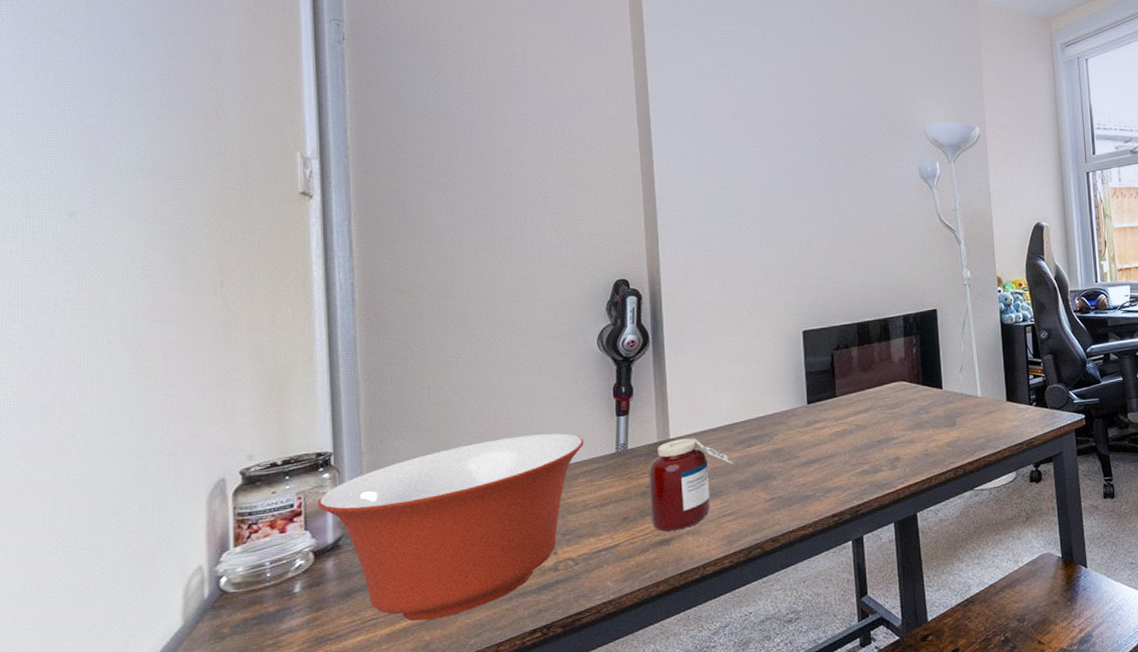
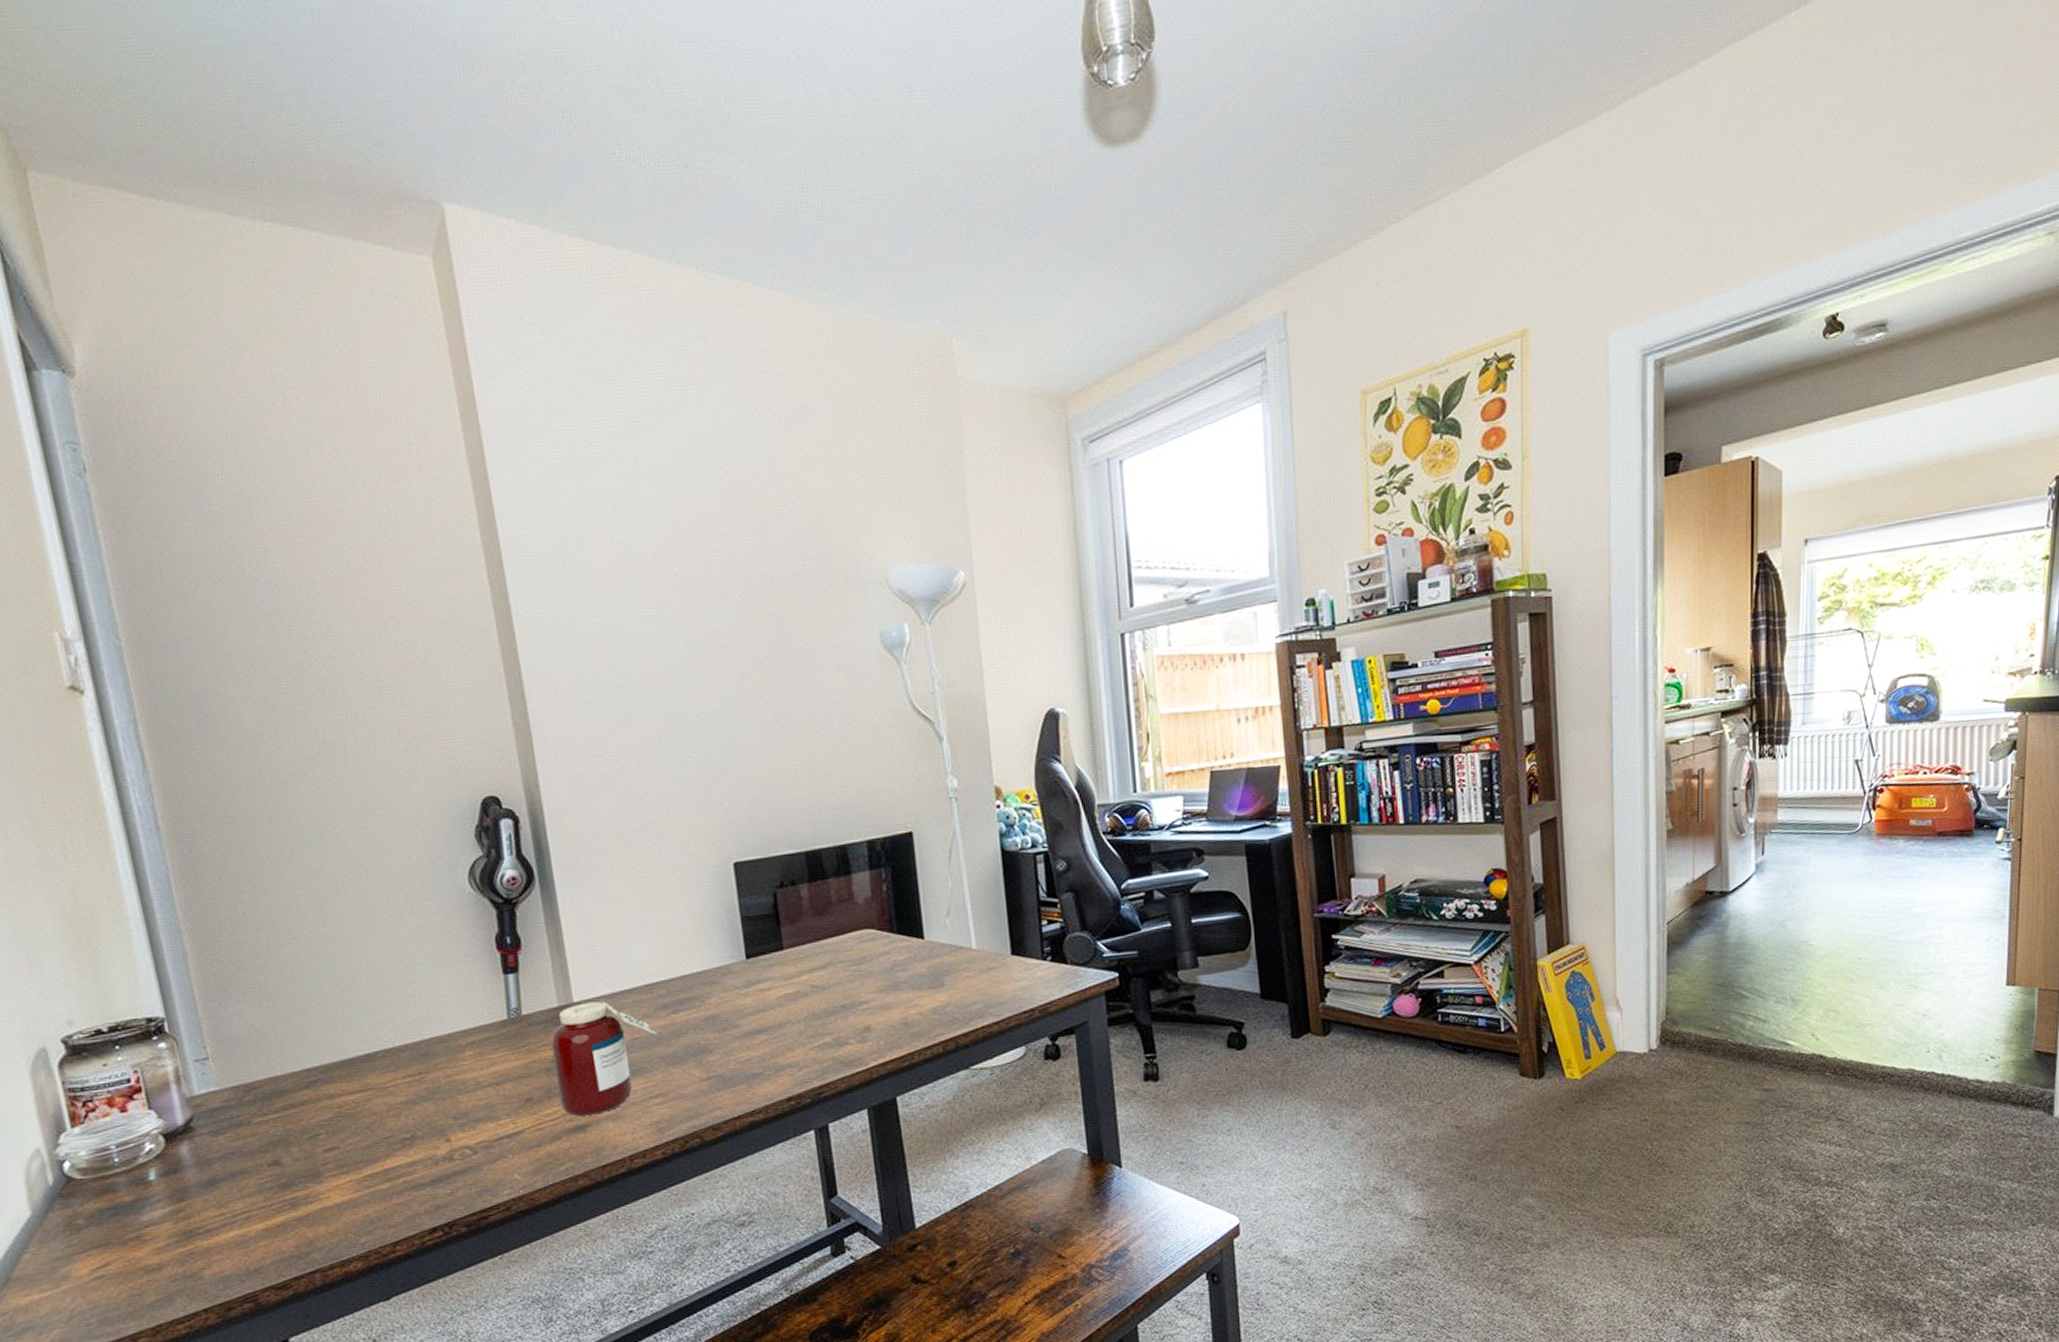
mixing bowl: present [317,433,584,621] -> none [157,994,467,1216]

